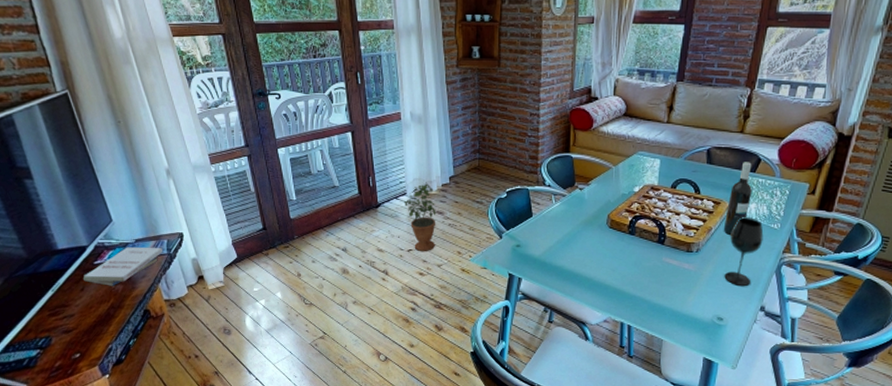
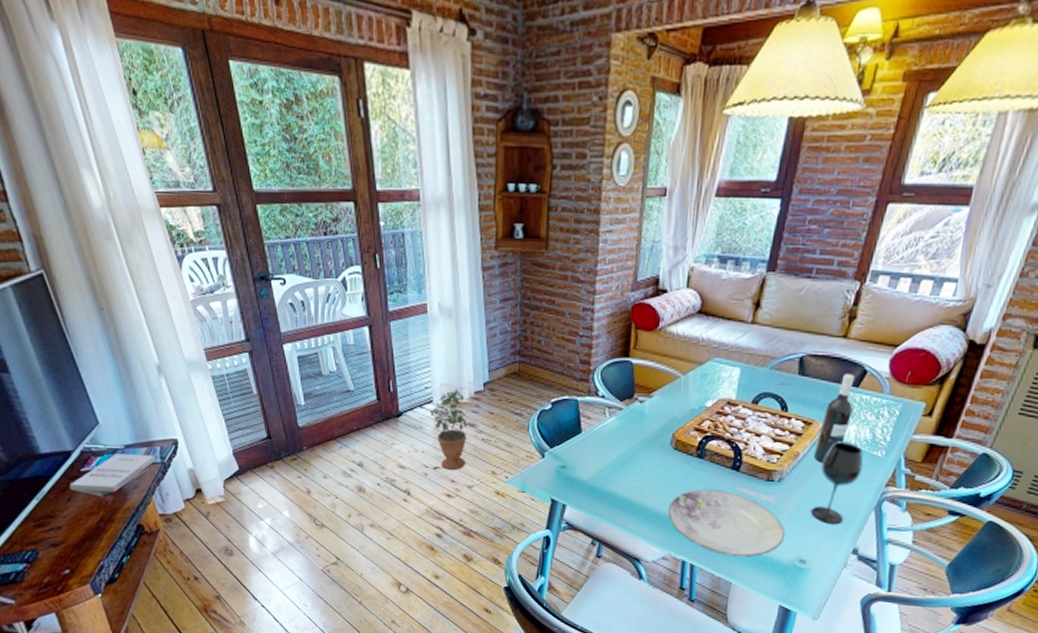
plate: none [607,261,705,318] -> present [667,489,785,558]

